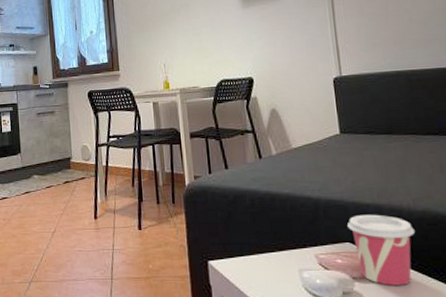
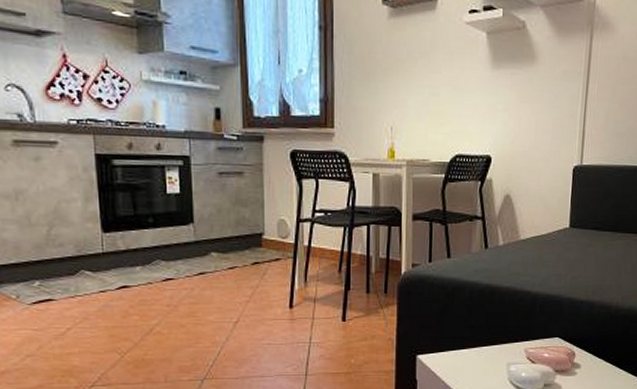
cup: present [346,214,416,285] -> none [559,310,619,377]

